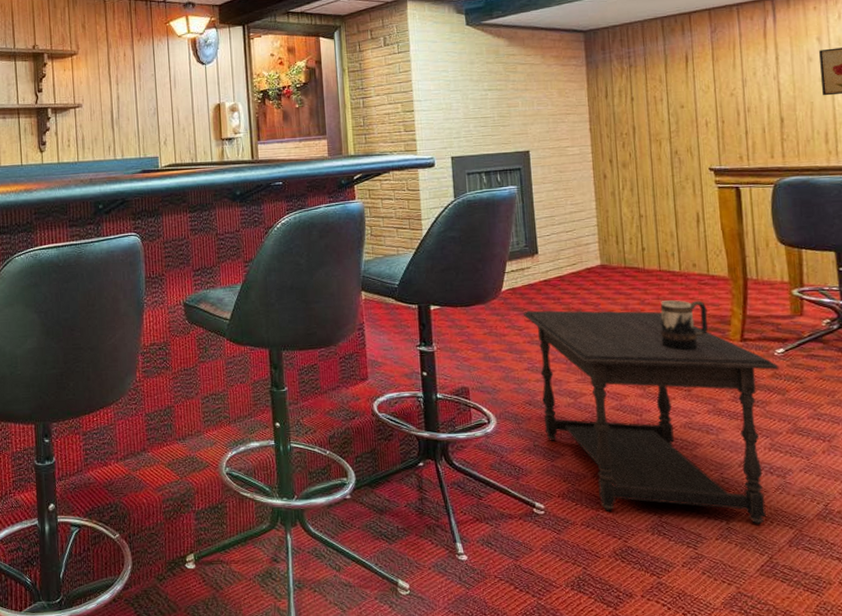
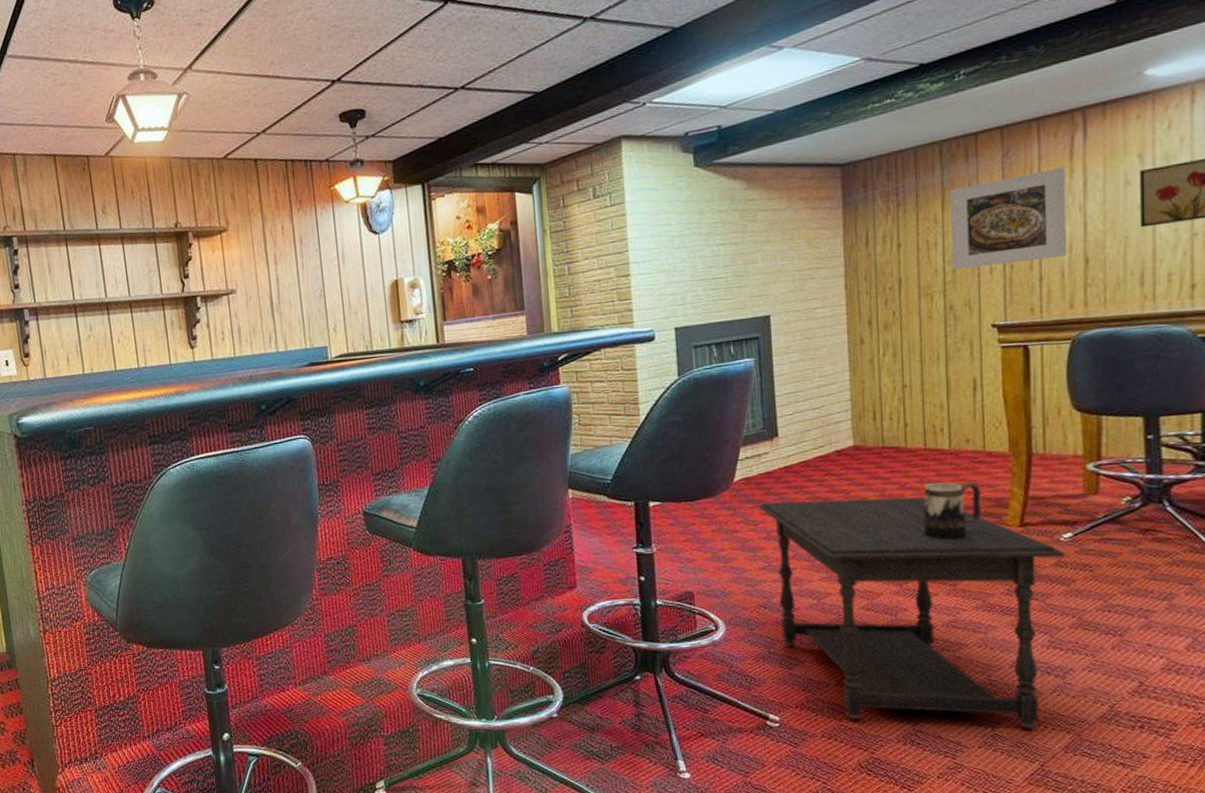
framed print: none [671,44,767,122] -> present [950,167,1067,271]

